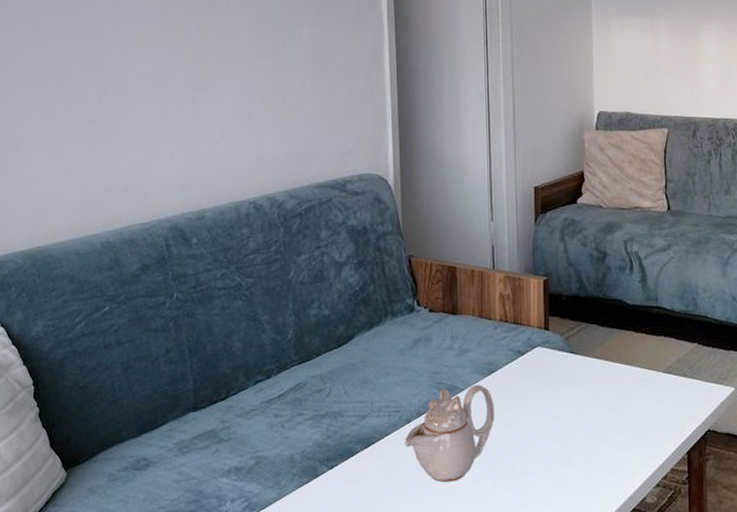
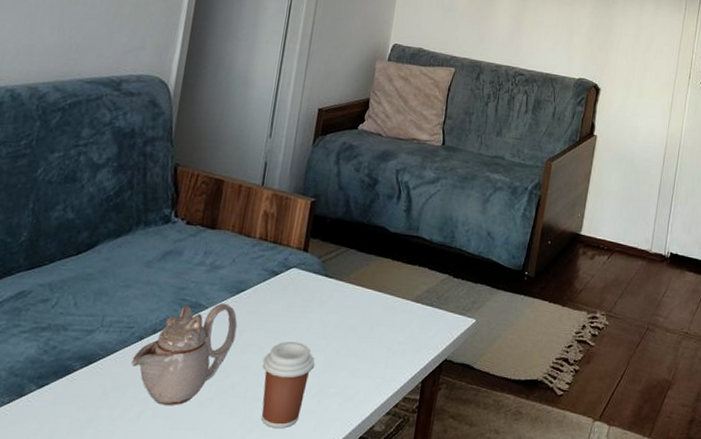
coffee cup: none [525,419,575,502] -> present [261,342,315,429]

